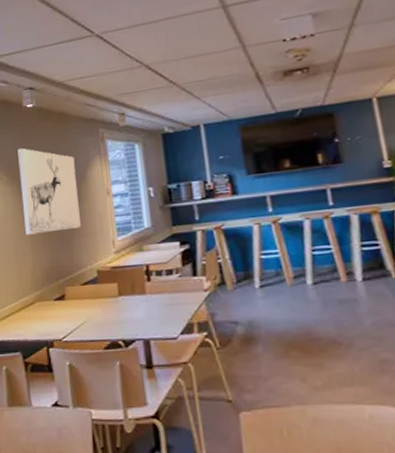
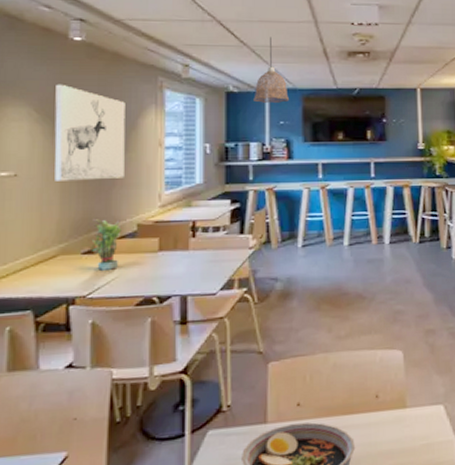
potted plant: none [59,267,85,315] -> present [89,219,122,270]
pendant lamp: none [189,71,226,140] -> present [253,37,289,103]

